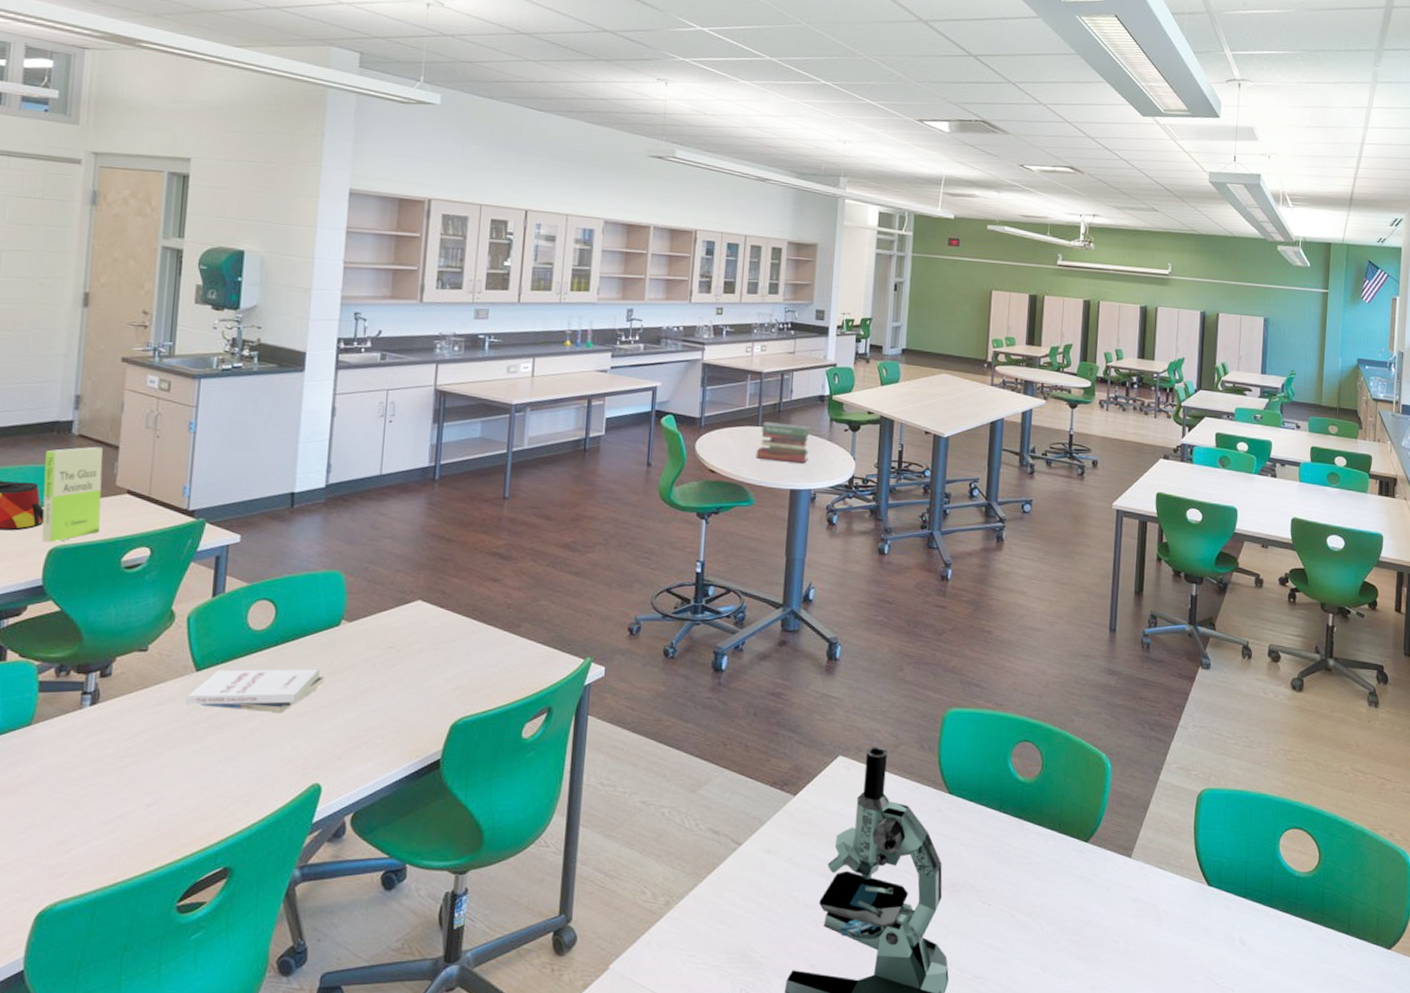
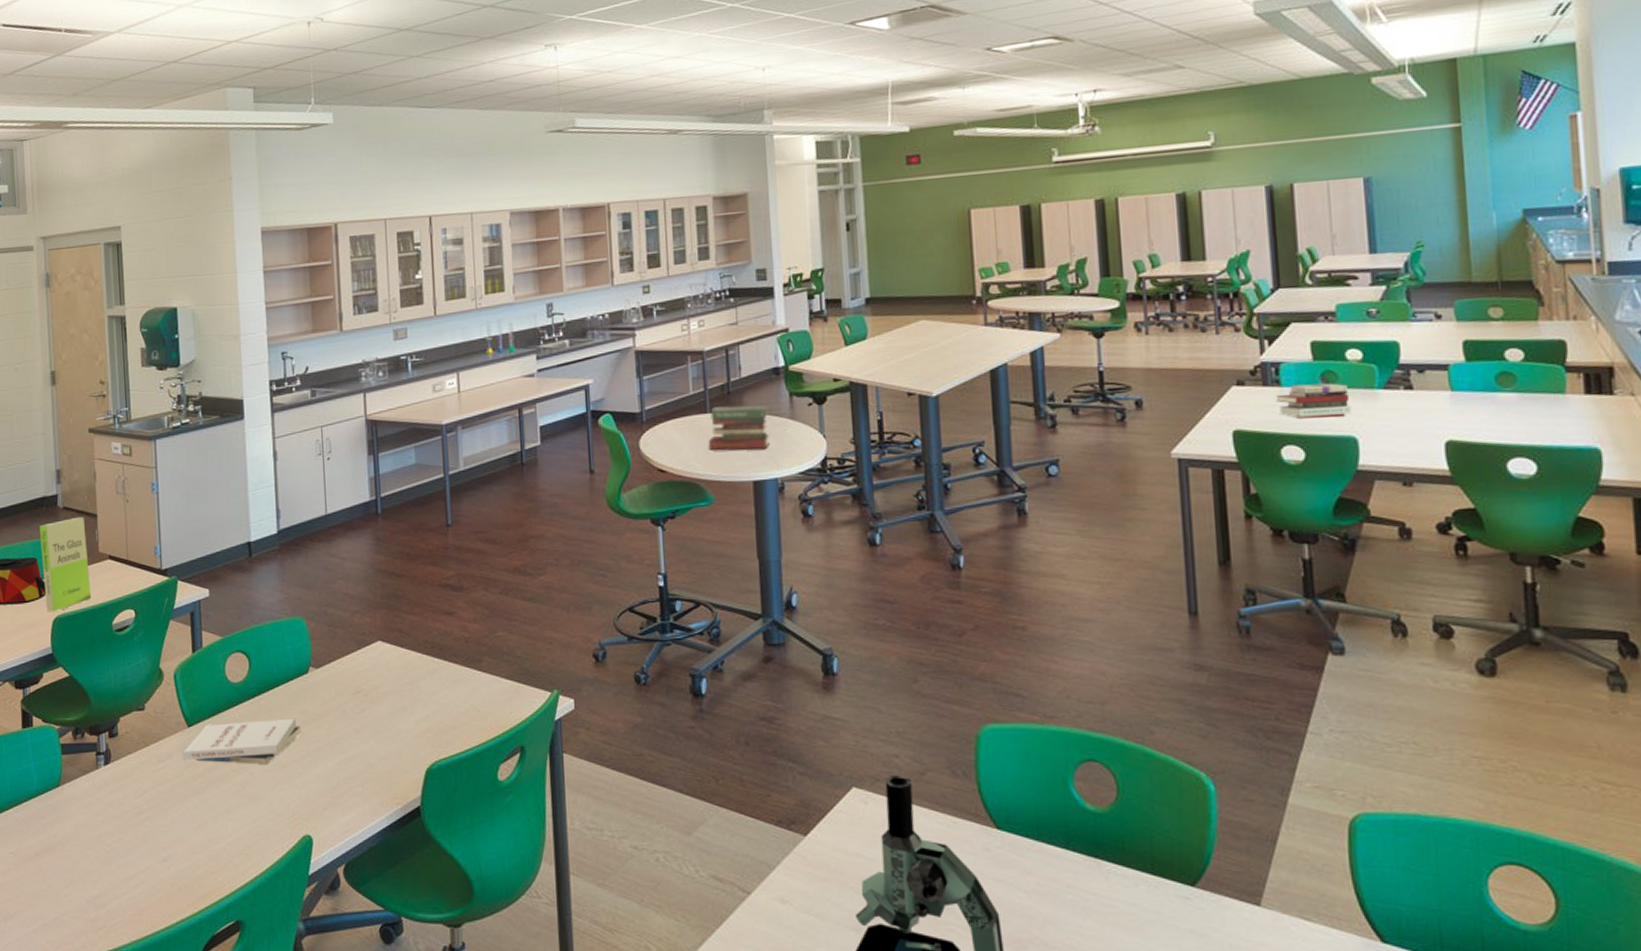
books: none [1188,464,1236,492] -> present [1276,383,1351,419]

